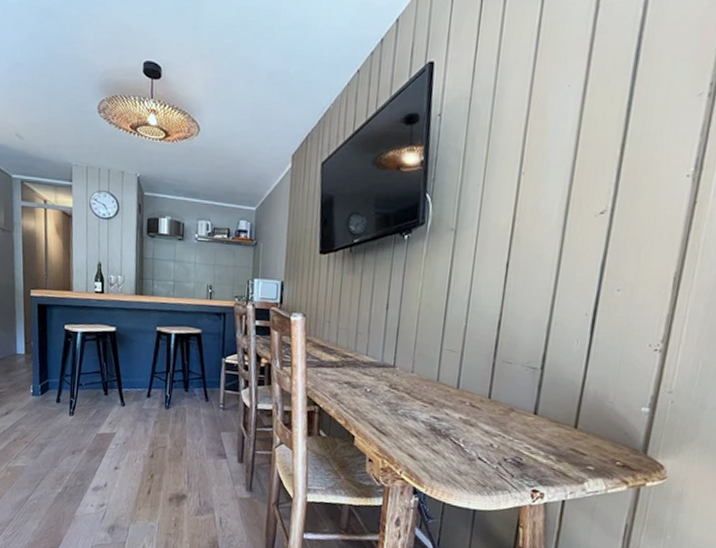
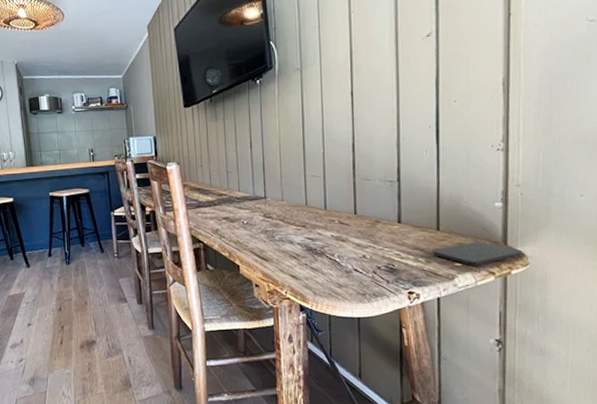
smartphone: none [564,445,663,473] -> present [432,241,523,266]

